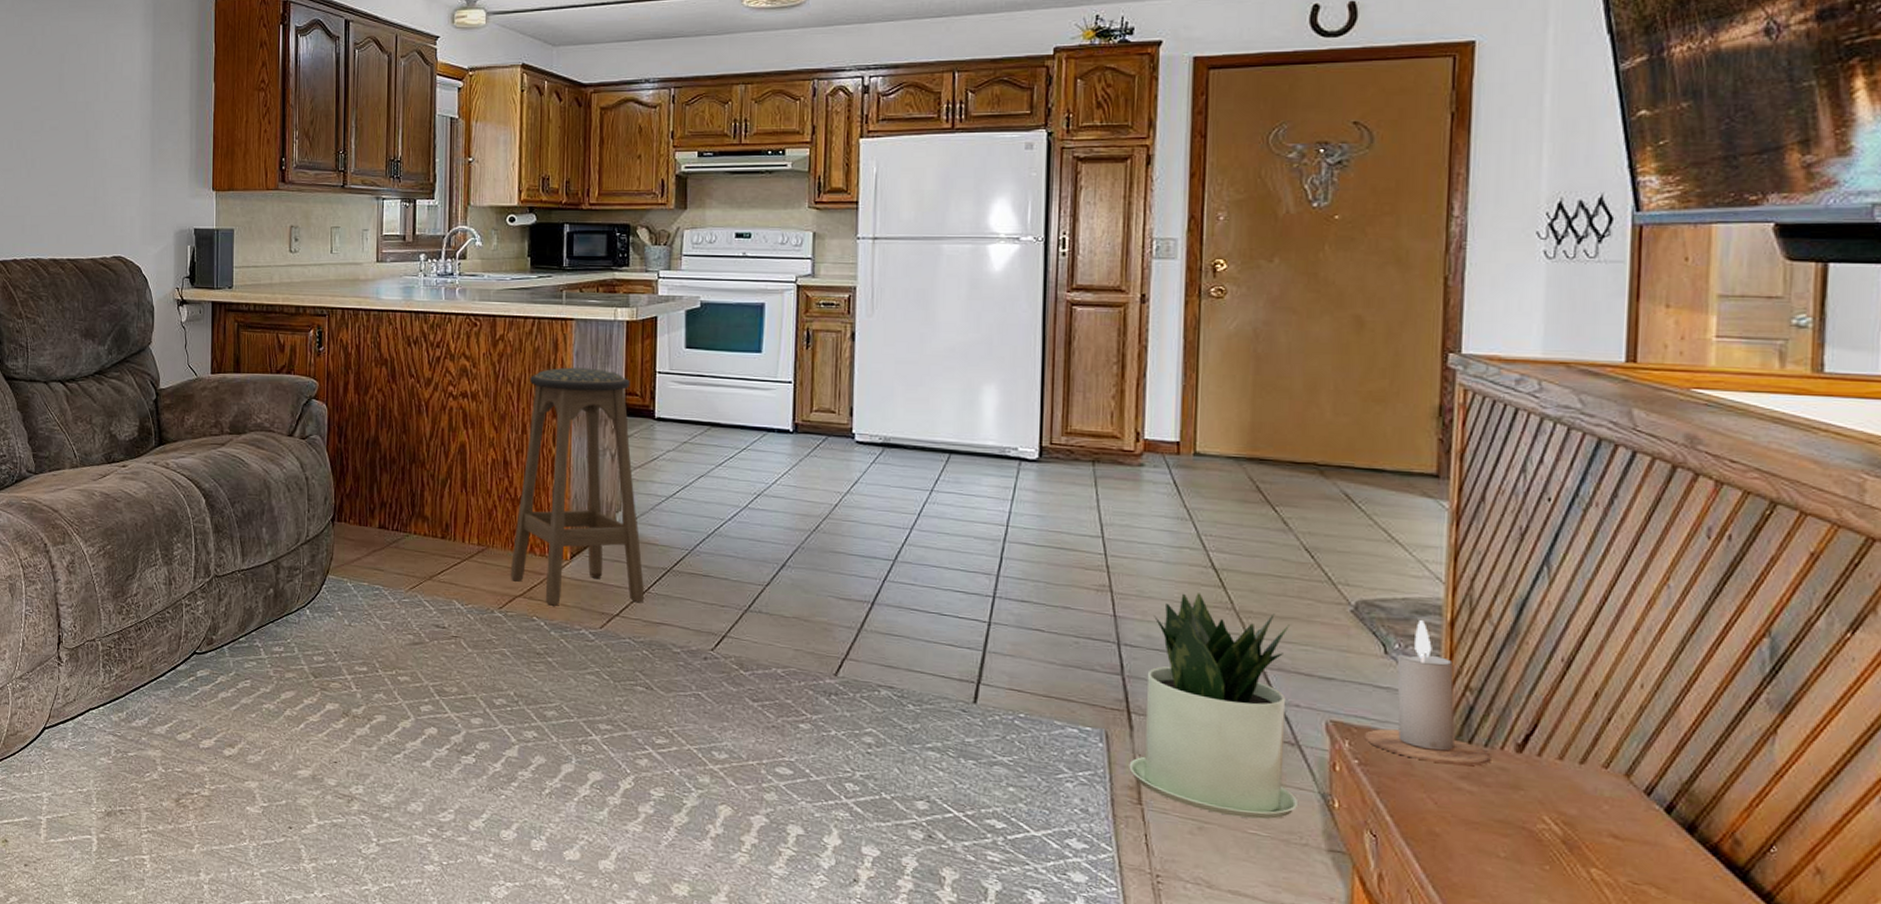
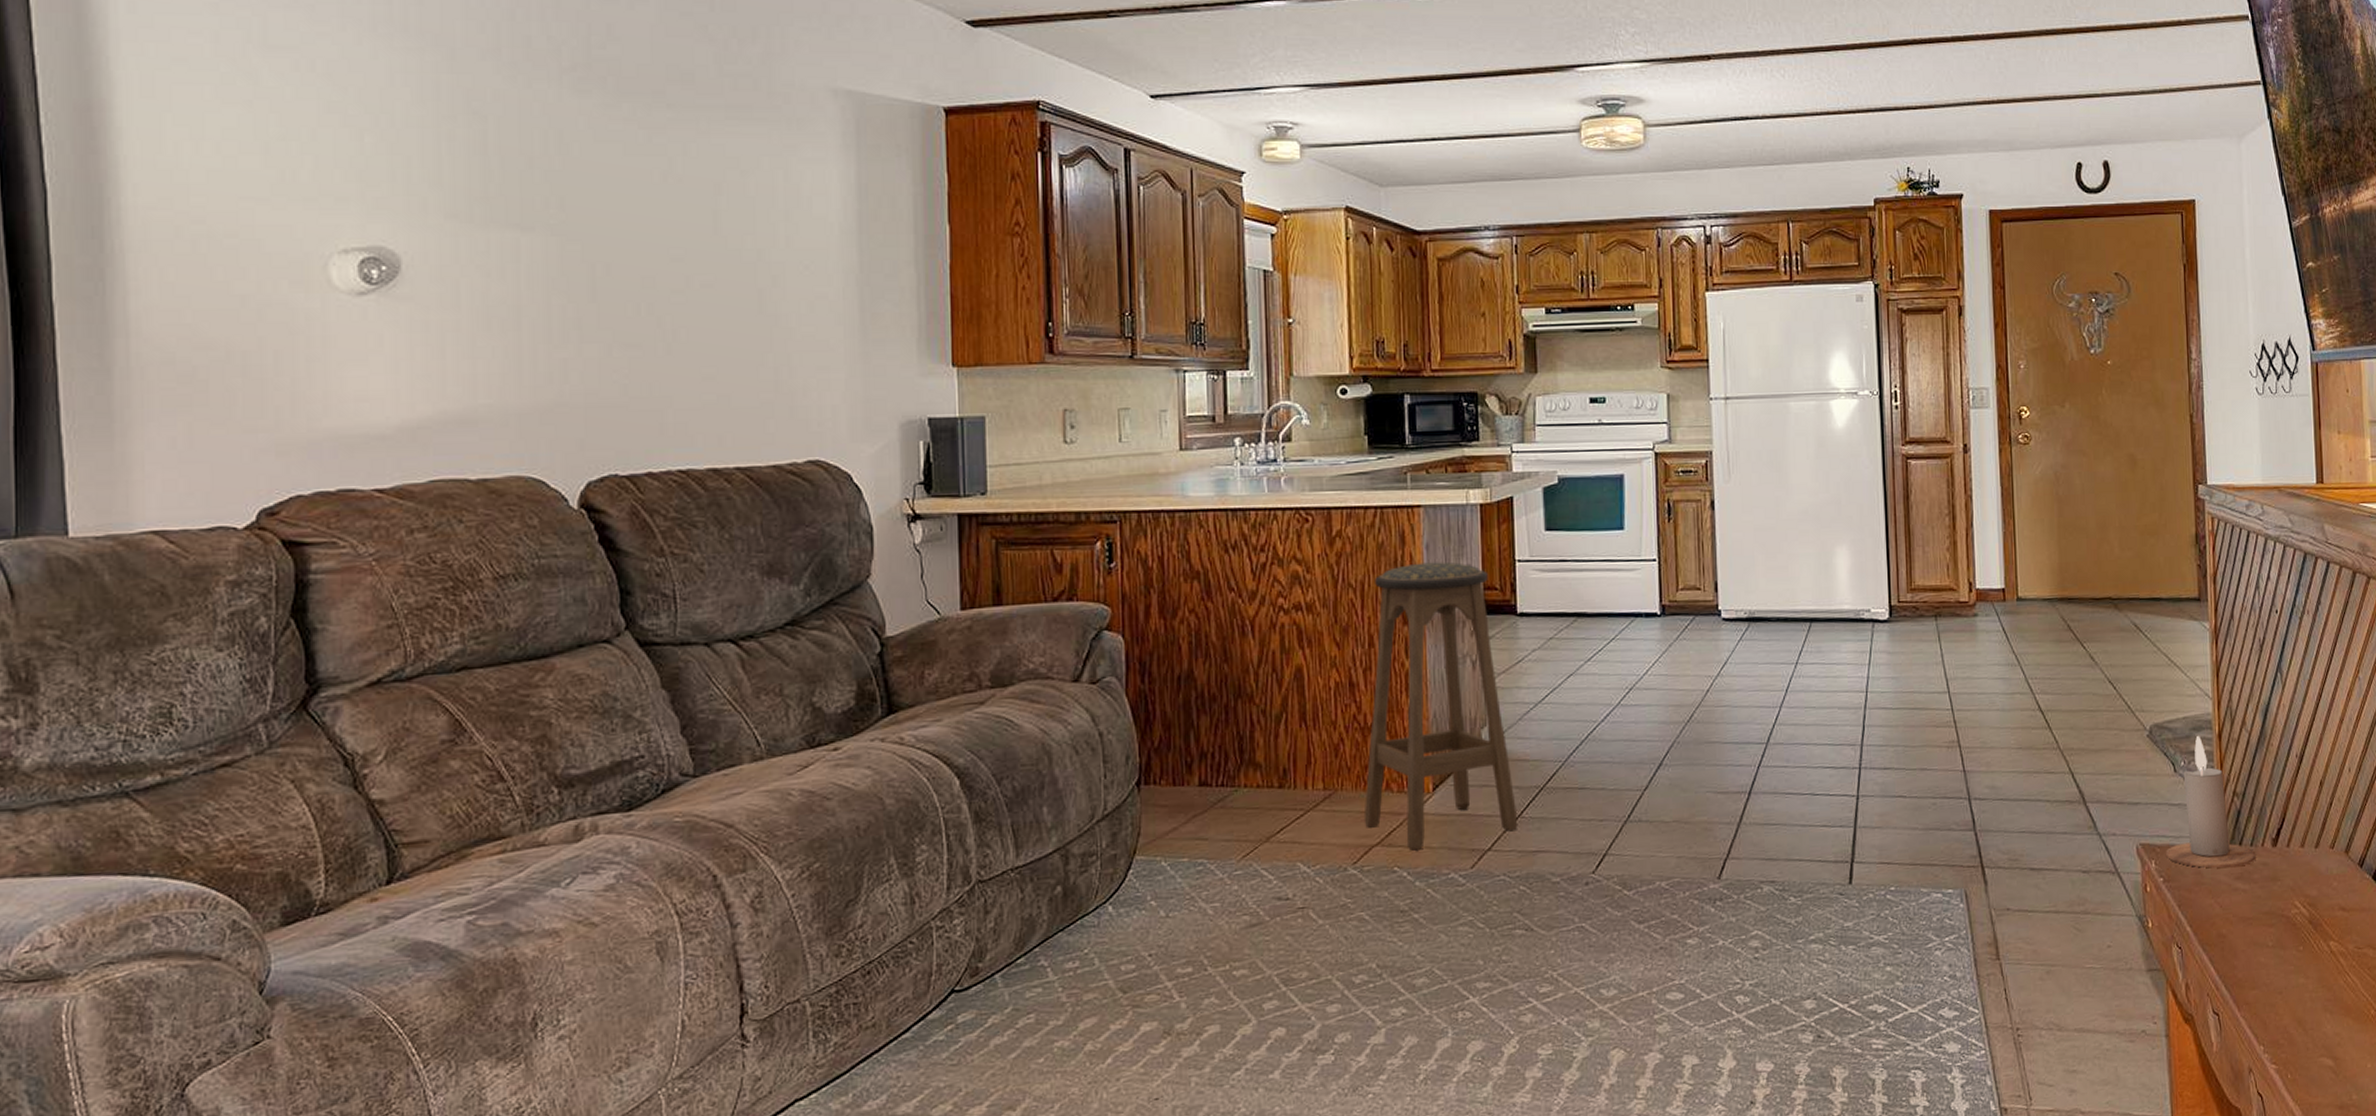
planter: present [1129,593,1299,819] -> none [1986,736,2122,955]

